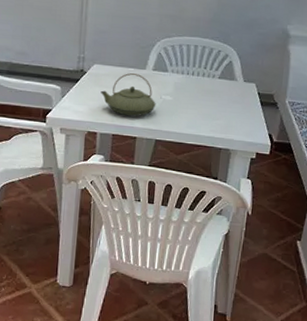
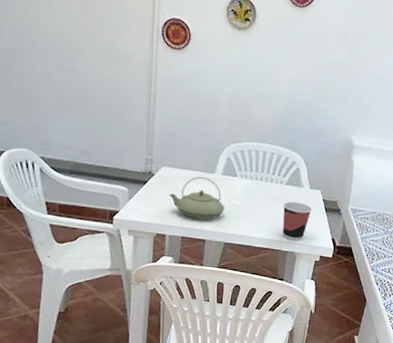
cup: none [215,96,247,137] -> present [282,201,312,241]

